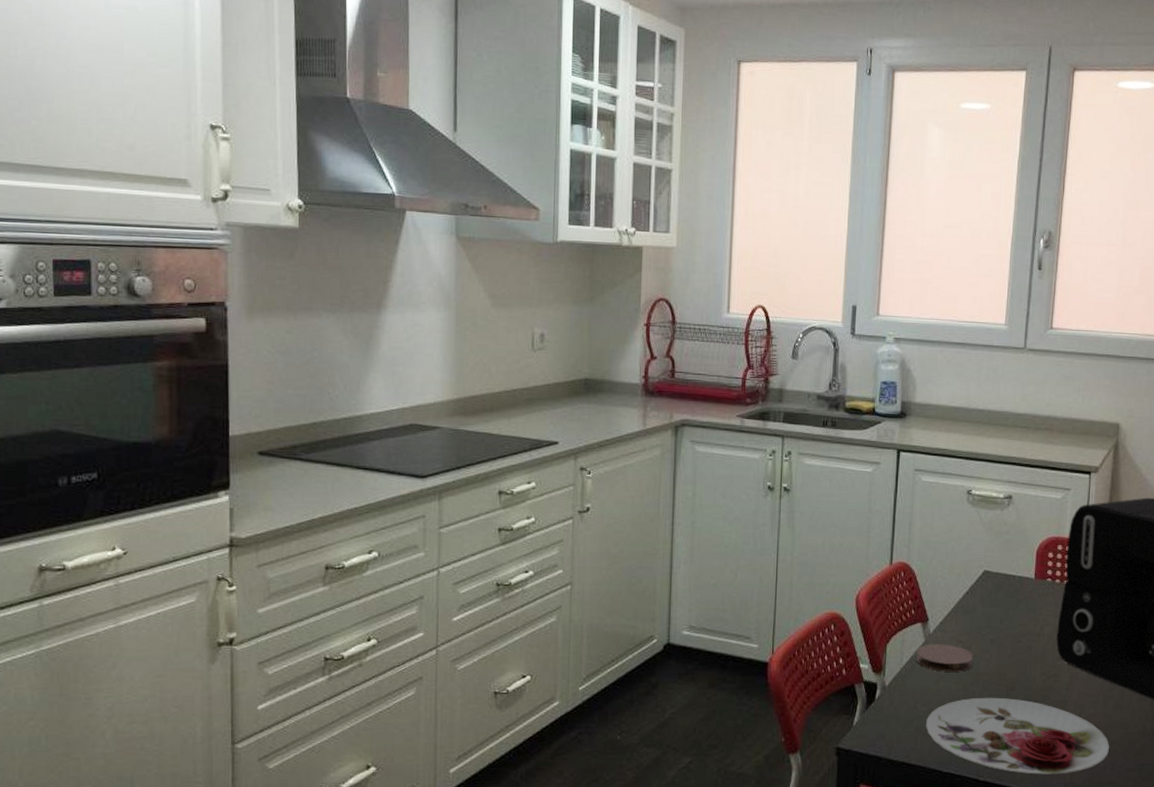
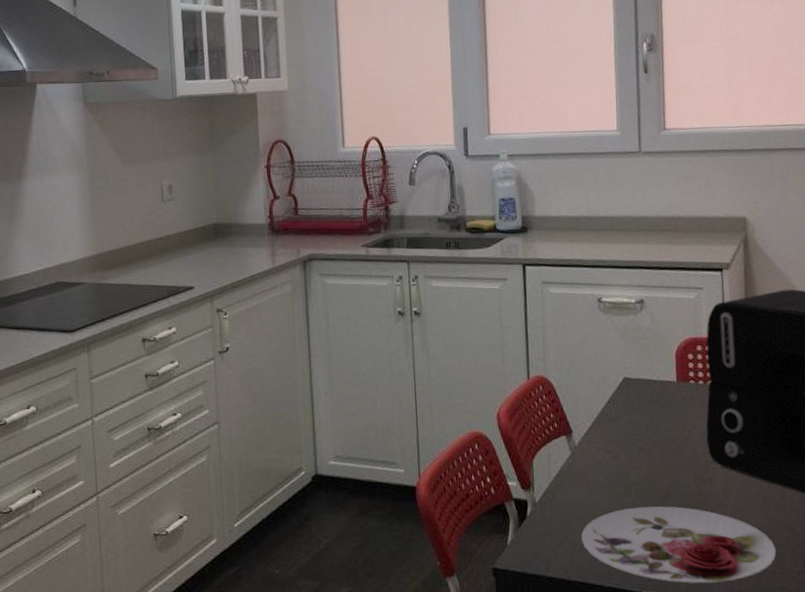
coaster: present [916,644,974,672] -> none [564,455,623,484]

